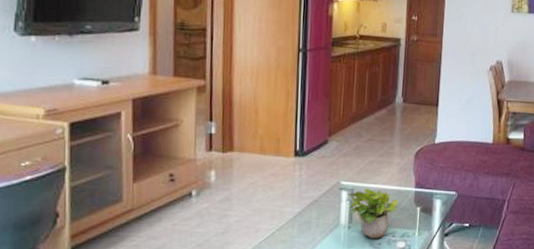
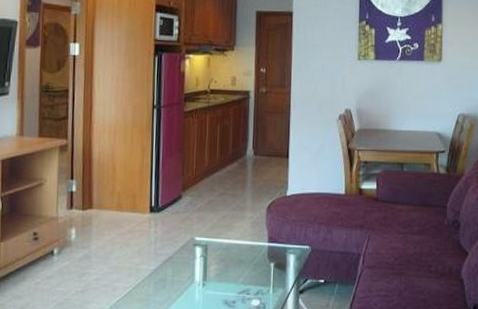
potted plant: present [346,188,398,239] -> none [200,243,252,297]

